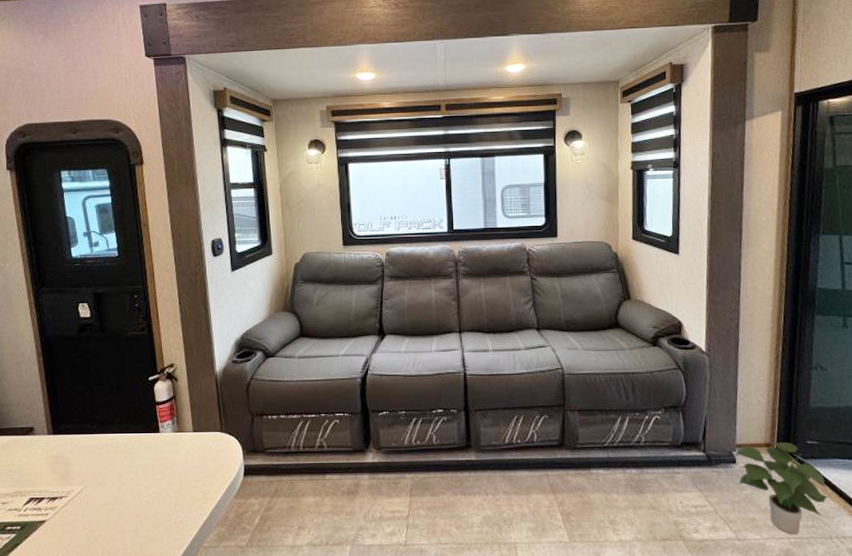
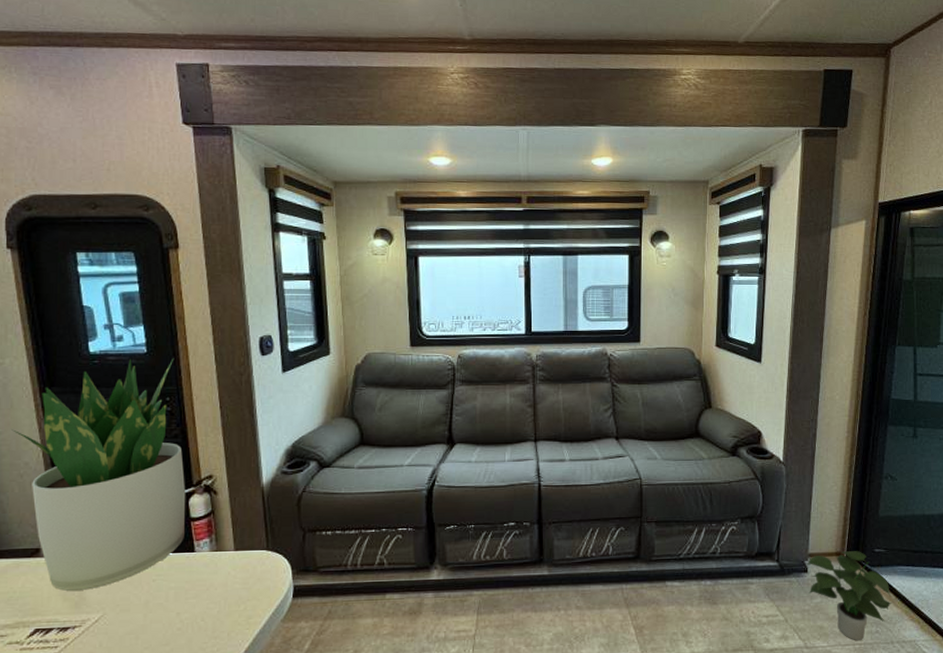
planter: none [11,260,152,465] -> present [12,358,186,591]

